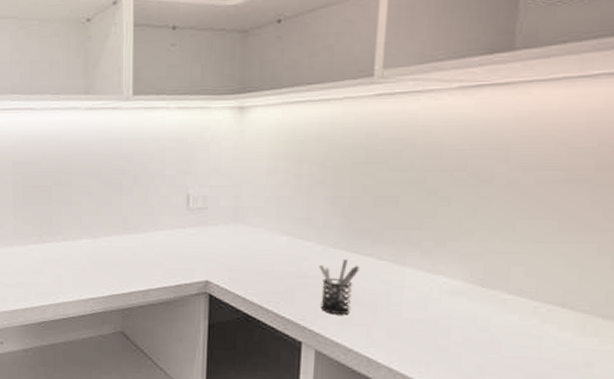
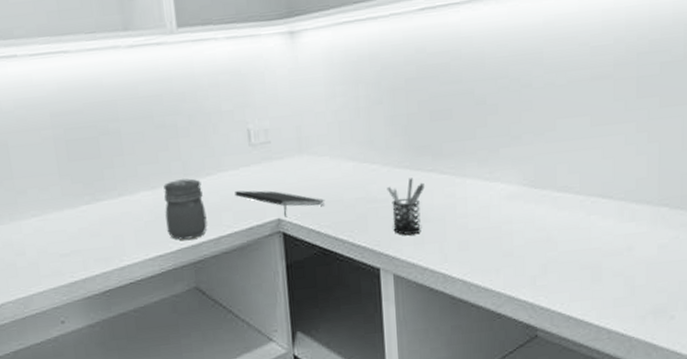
jar: none [102,232,139,287] -> present [163,178,208,240]
notepad: none [168,250,255,279] -> present [235,190,326,216]

